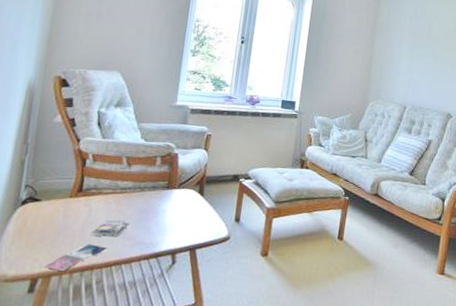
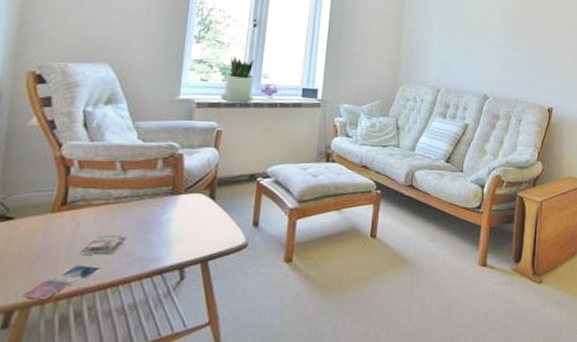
planter: none [211,69,242,111] -> present [221,56,255,103]

